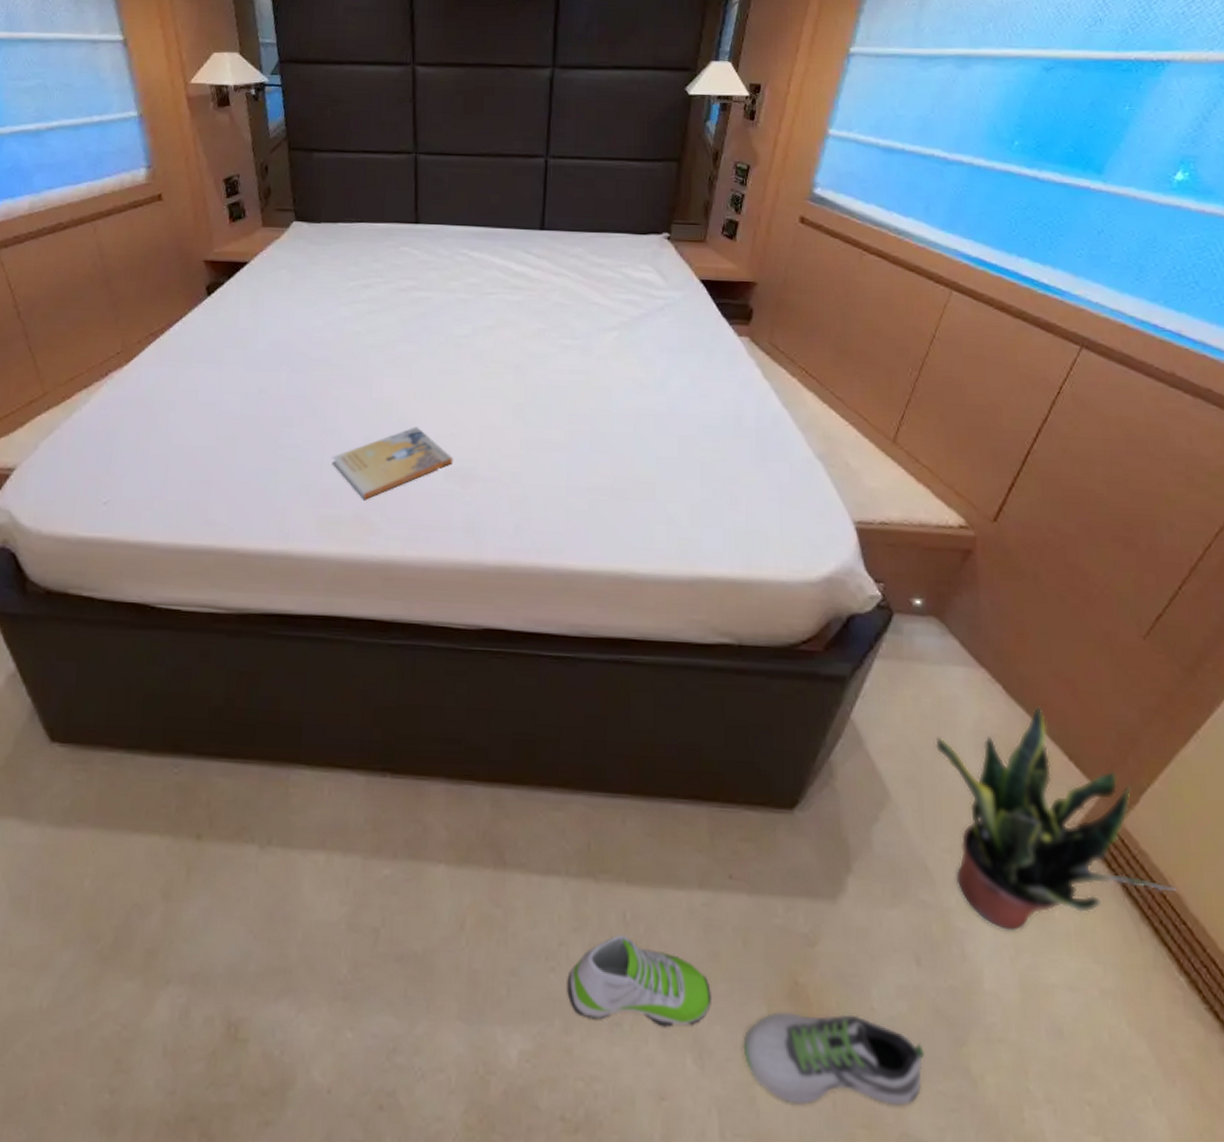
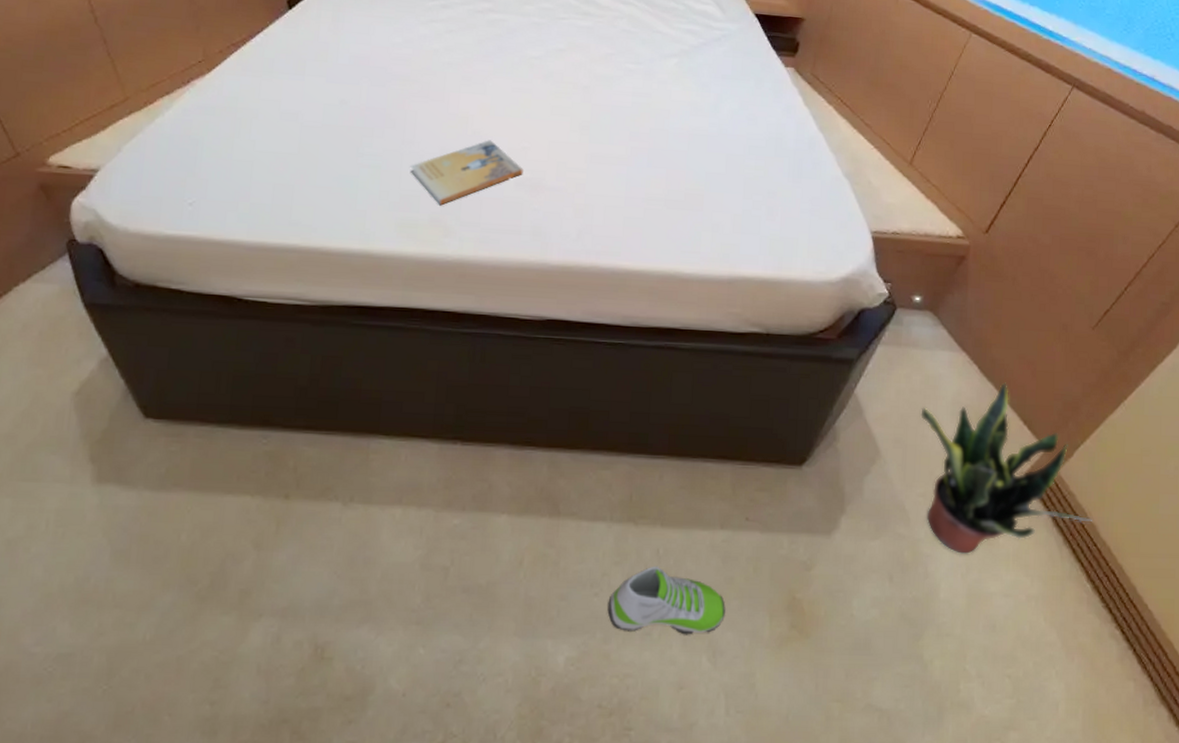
athletic shoe: present [744,1012,924,1106] -> none [749,620,889,687]

